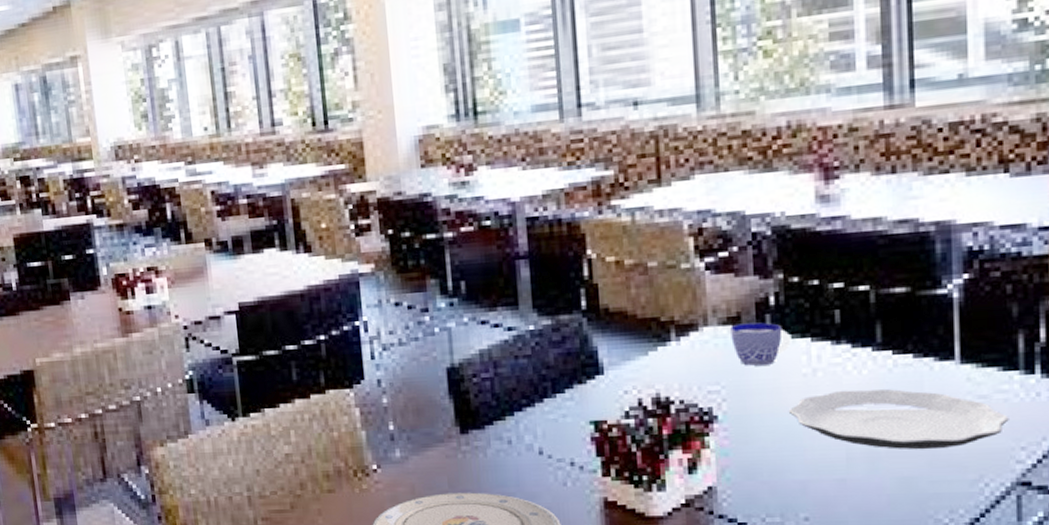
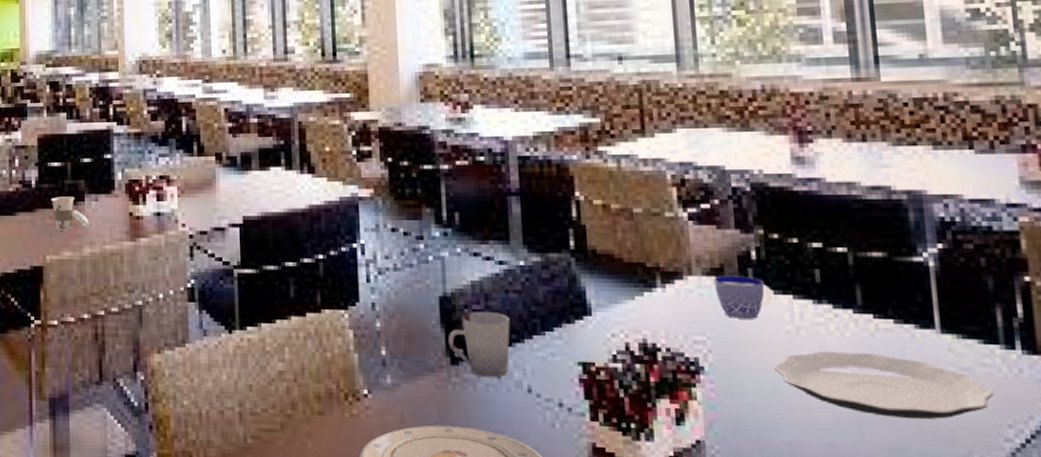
cup: none [34,296,77,333] -> present [51,197,89,231]
cup: none [456,378,520,444] -> present [447,311,510,378]

